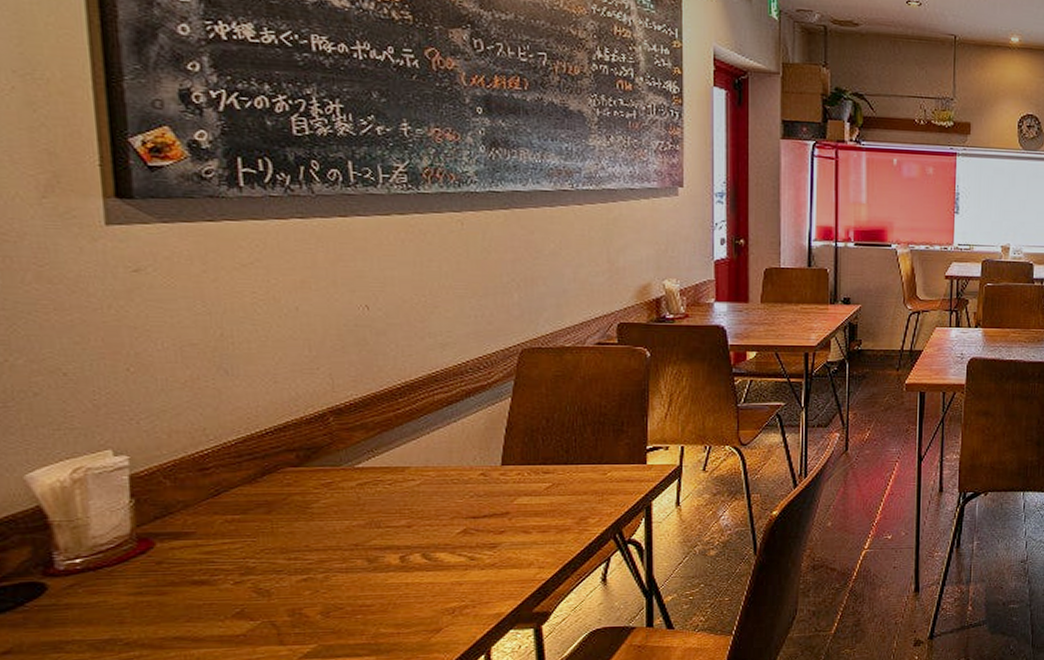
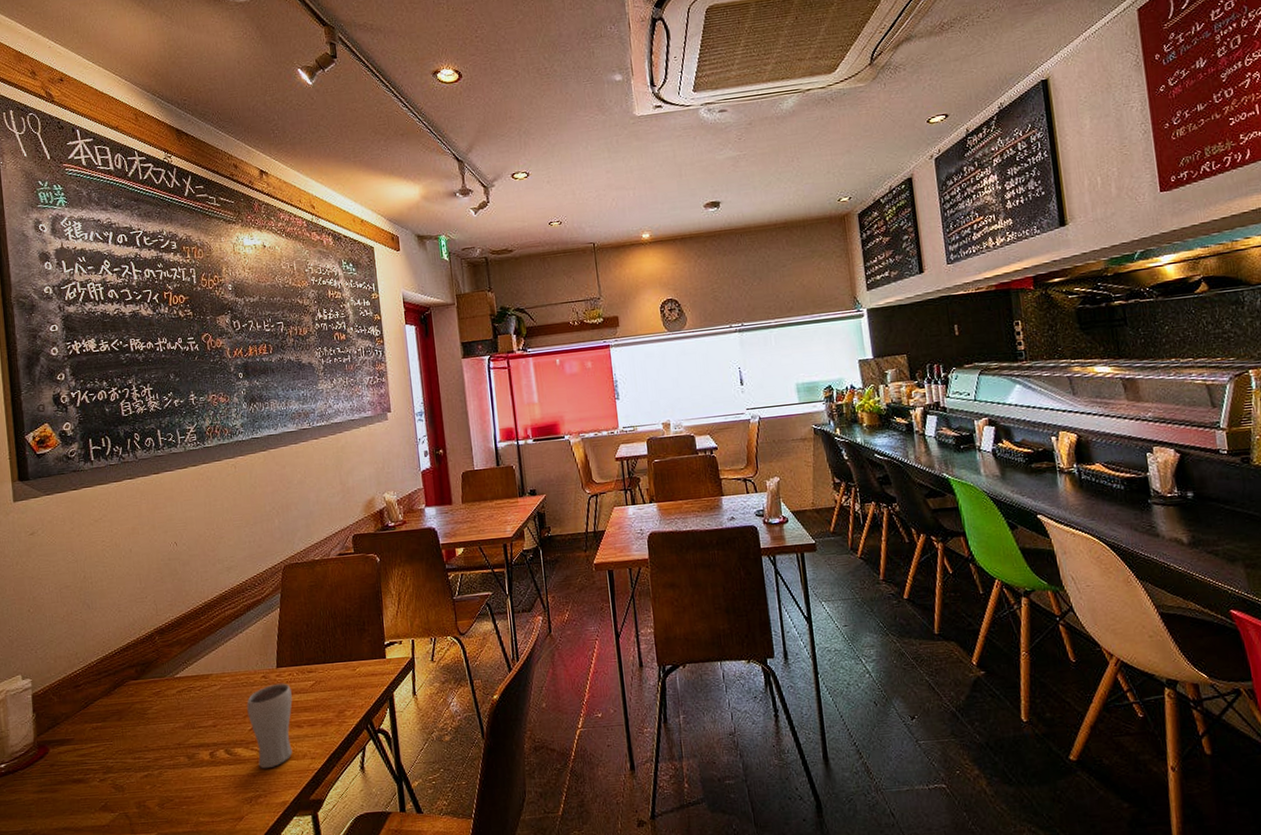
drinking glass: none [456,483,519,577] -> present [246,683,293,769]

